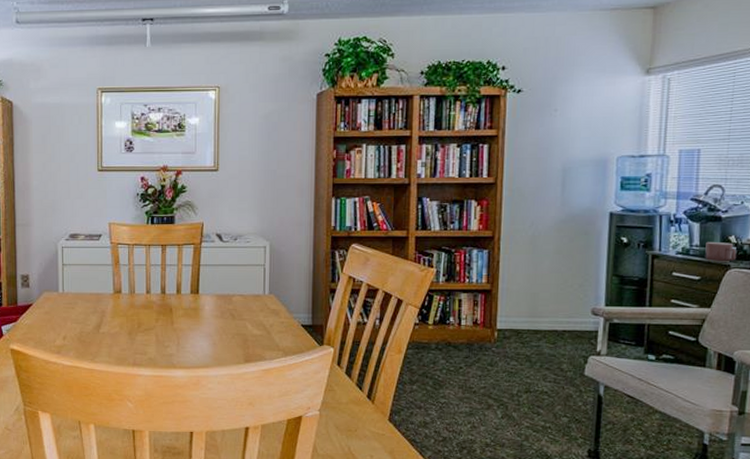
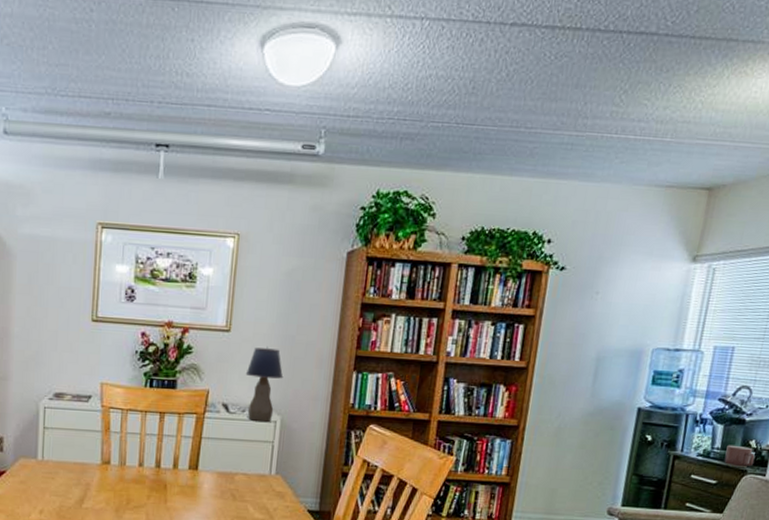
table lamp: none [234,181,269,248] -> present [245,346,284,422]

